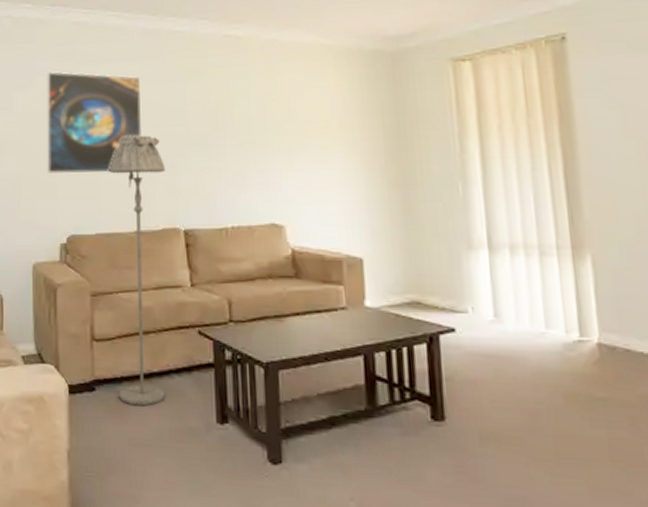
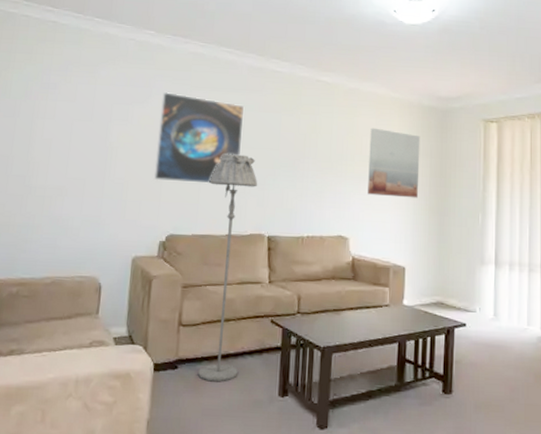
wall art: none [298,85,371,170] -> present [368,127,421,198]

